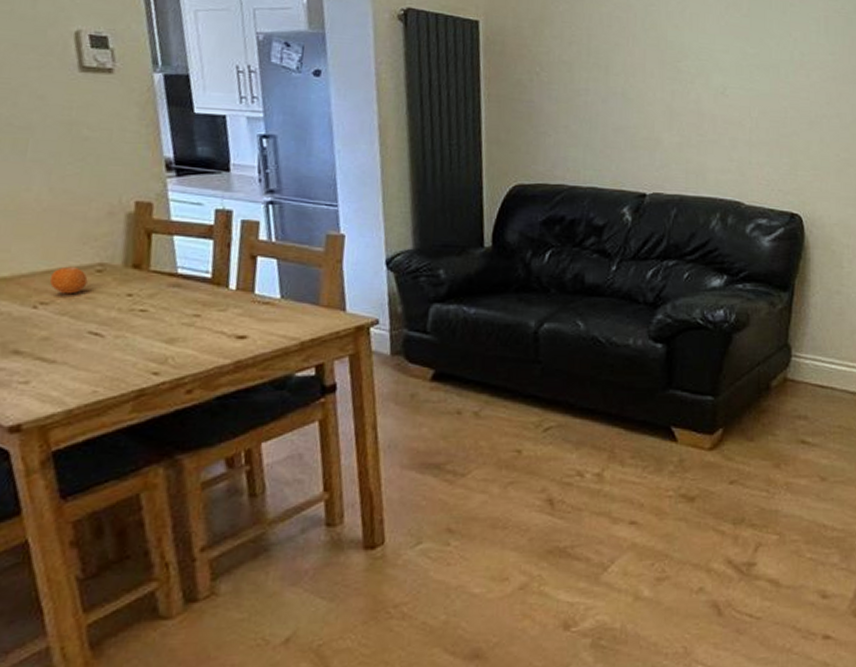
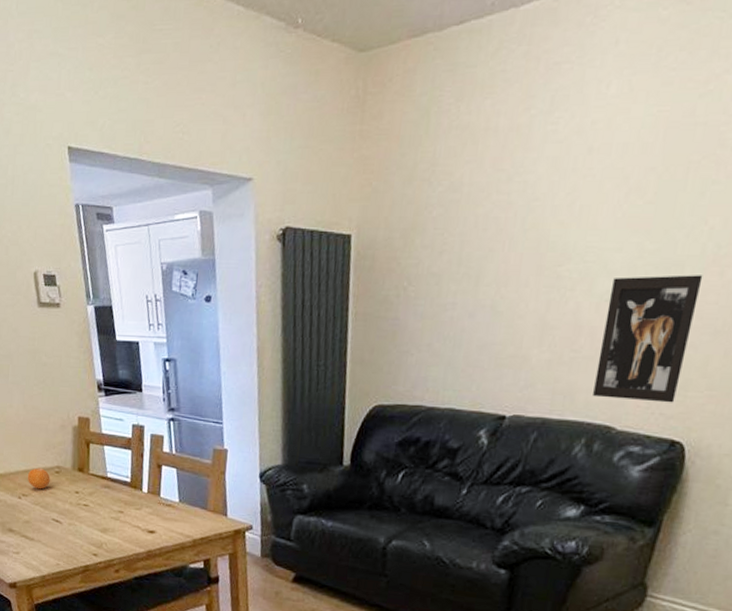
wall art: none [721,74,795,181] -> present [593,275,703,403]

